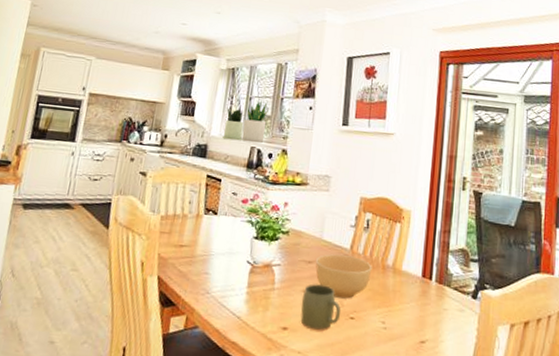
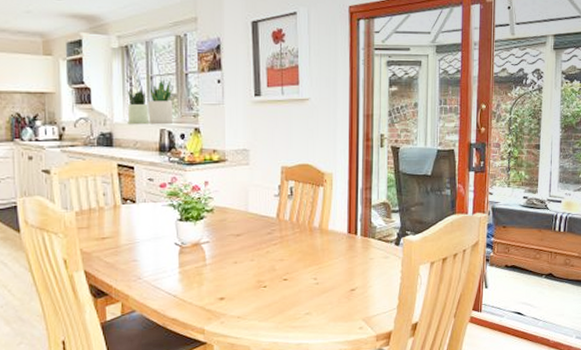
mug: present [300,284,341,331] -> none [234,254,273,296]
bowl: present [315,254,372,299] -> none [243,224,300,264]

